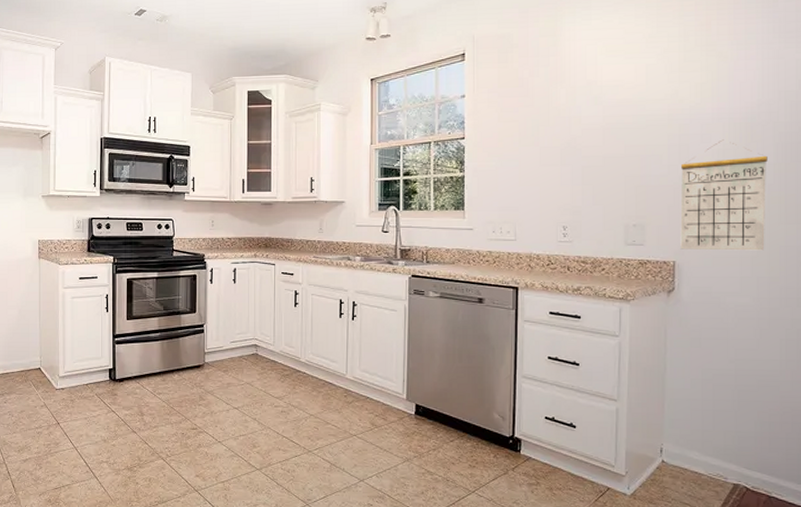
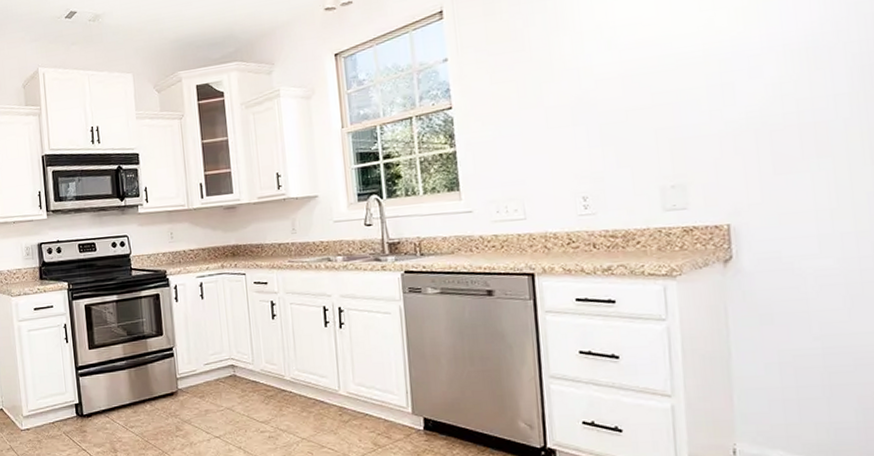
calendar: present [680,139,768,251] -> none [726,71,847,209]

